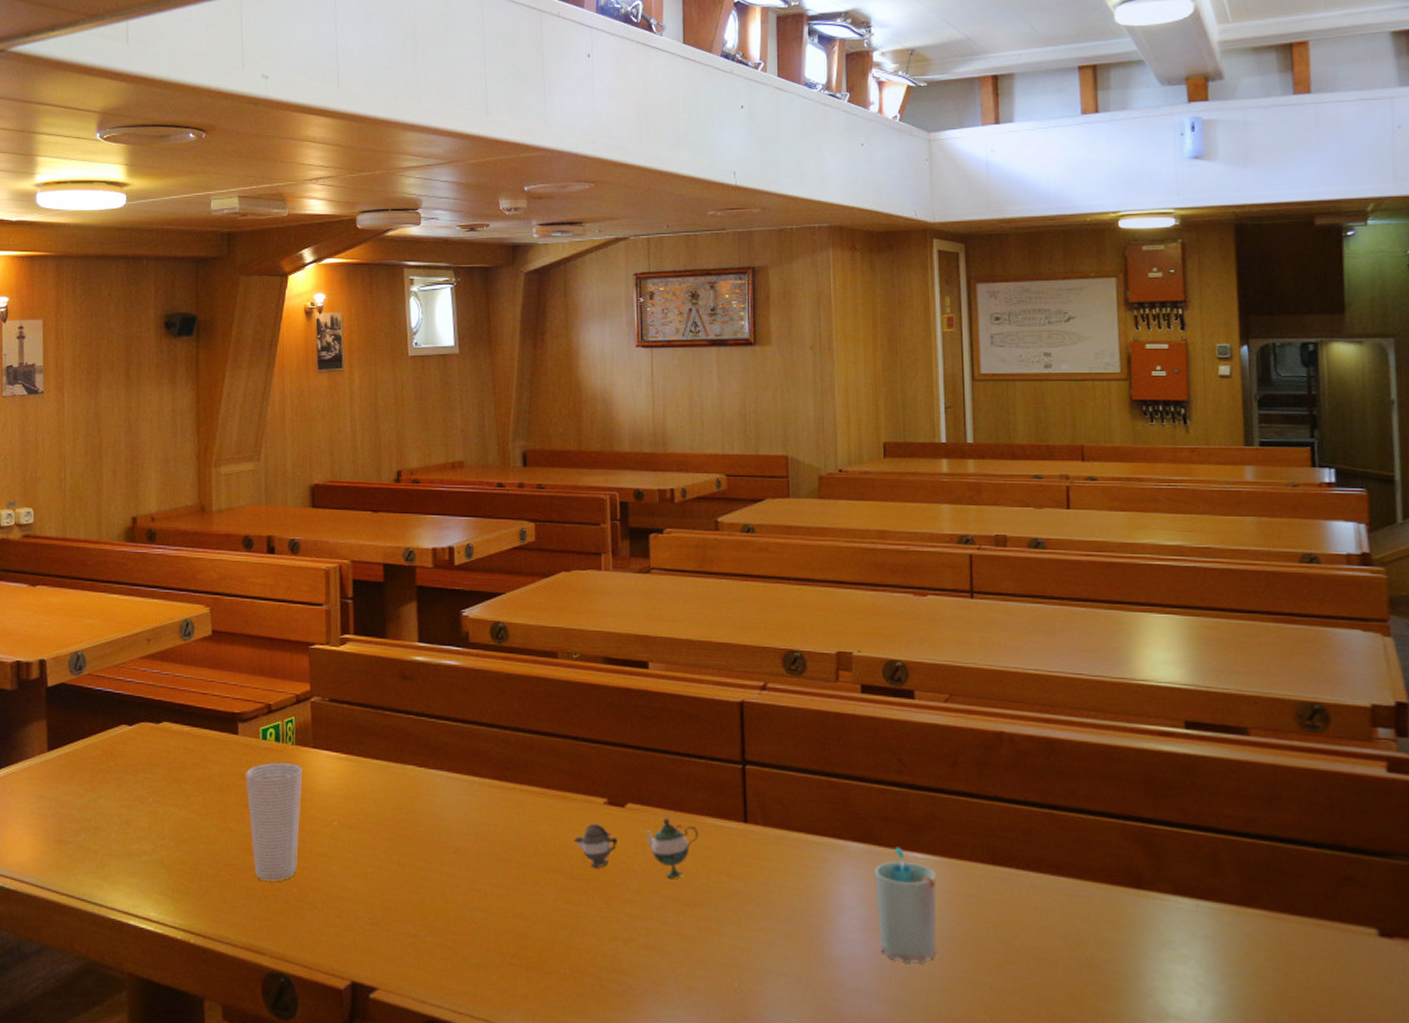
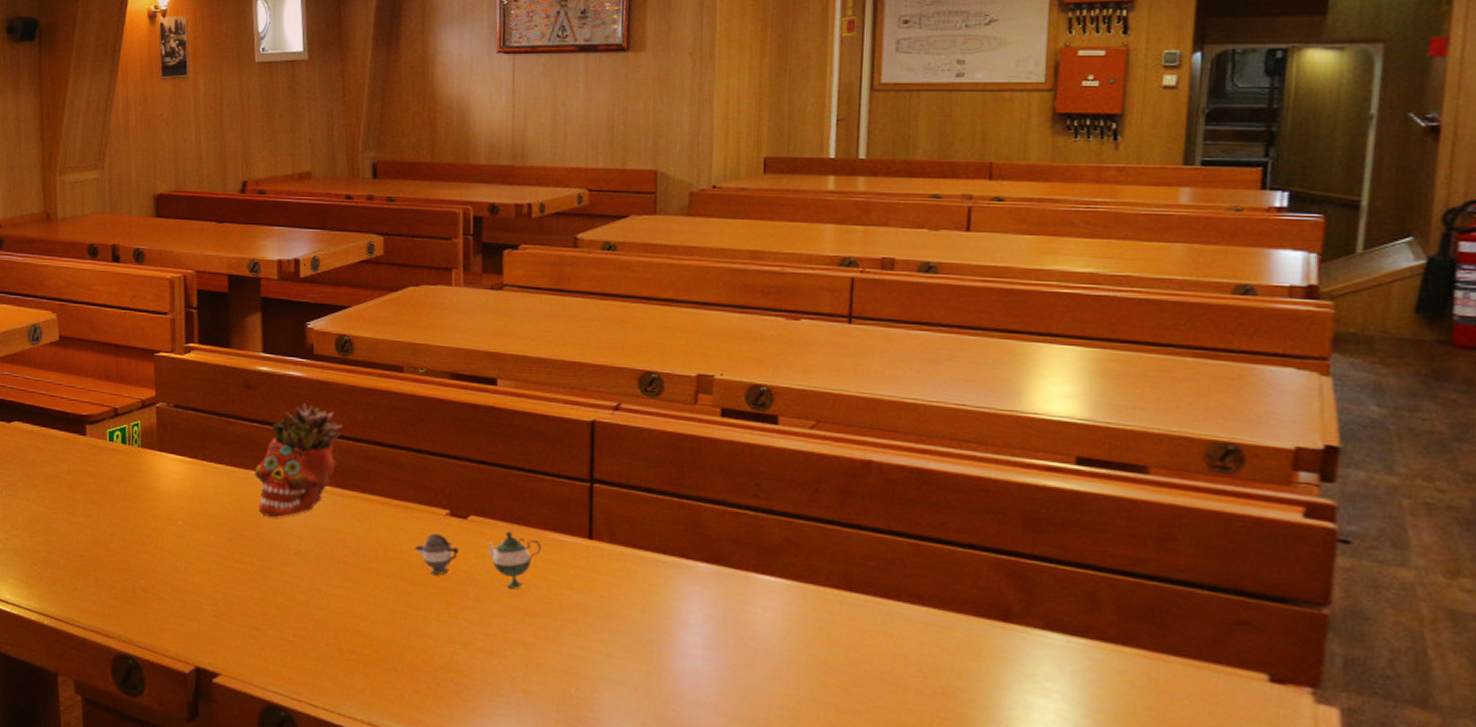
cup: present [245,762,302,881] -> none [94,462,148,573]
succulent planter: none [411,692,499,814] -> present [254,402,343,518]
cup: present [875,847,937,963] -> none [722,569,787,681]

